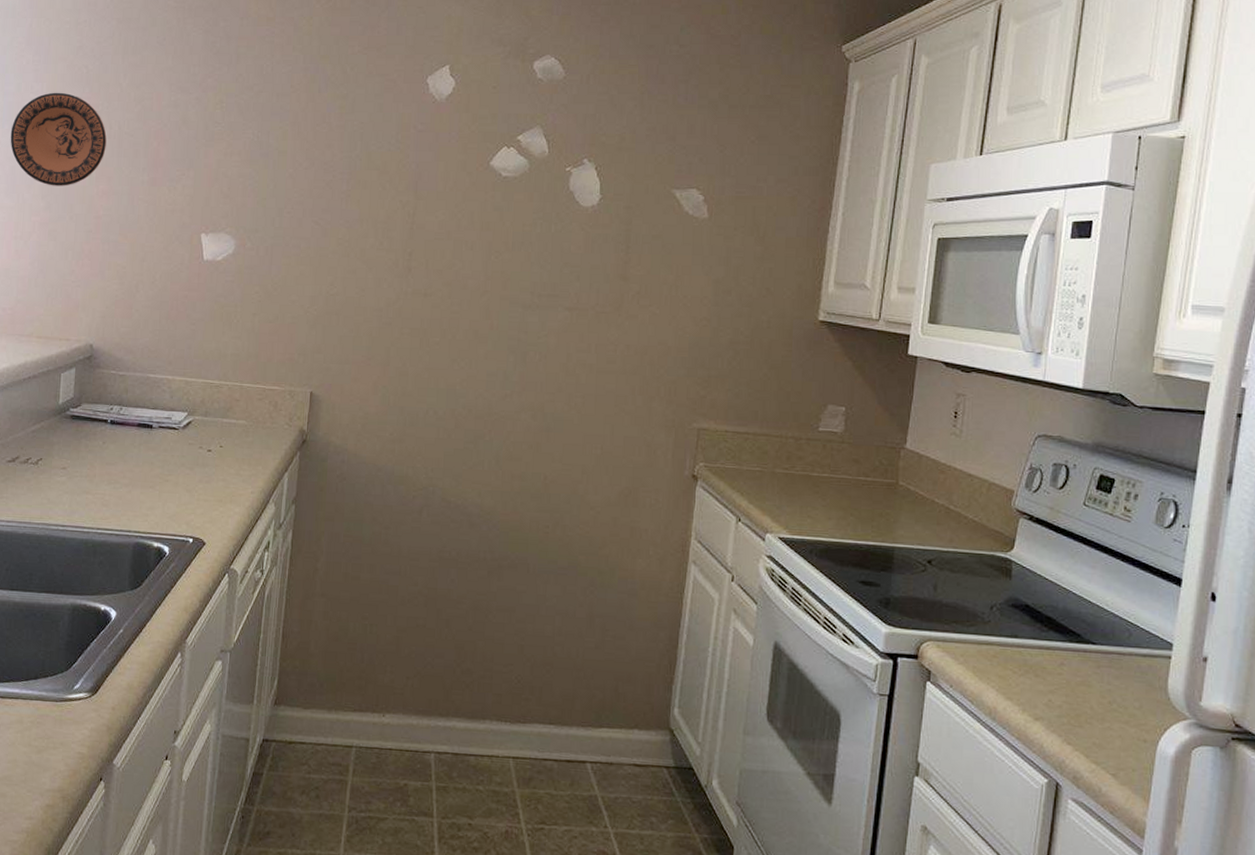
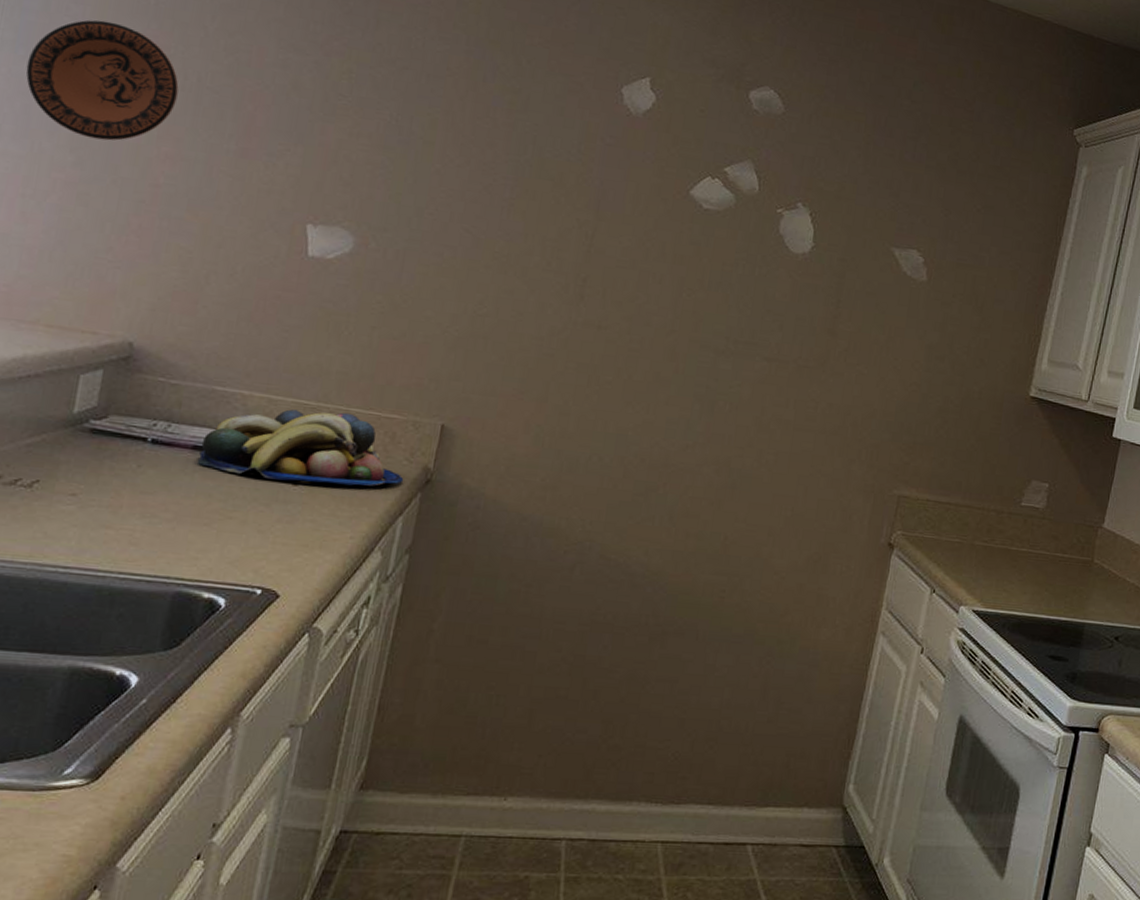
fruit bowl: none [141,388,286,449] -> present [196,409,404,486]

